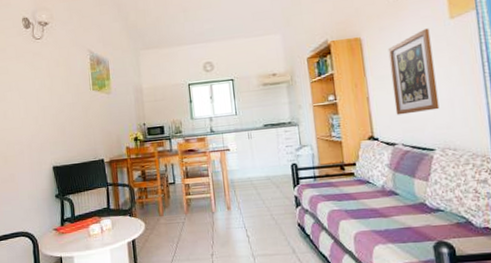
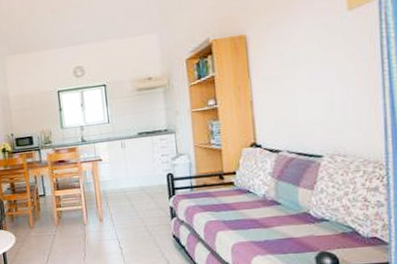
wall art: present [388,28,440,115] -> none [276,22,330,120]

